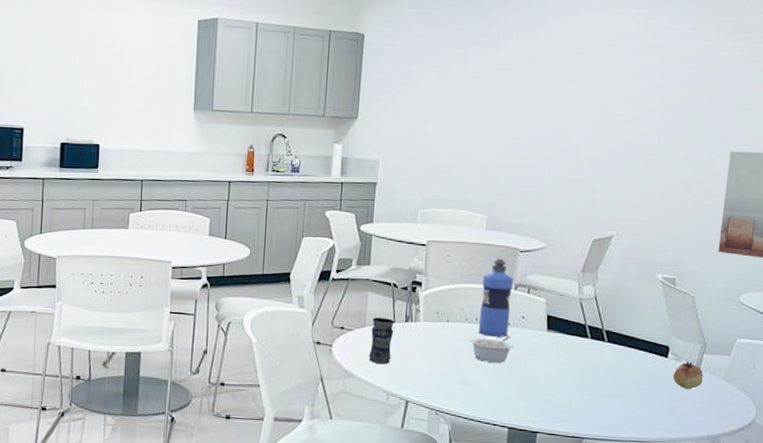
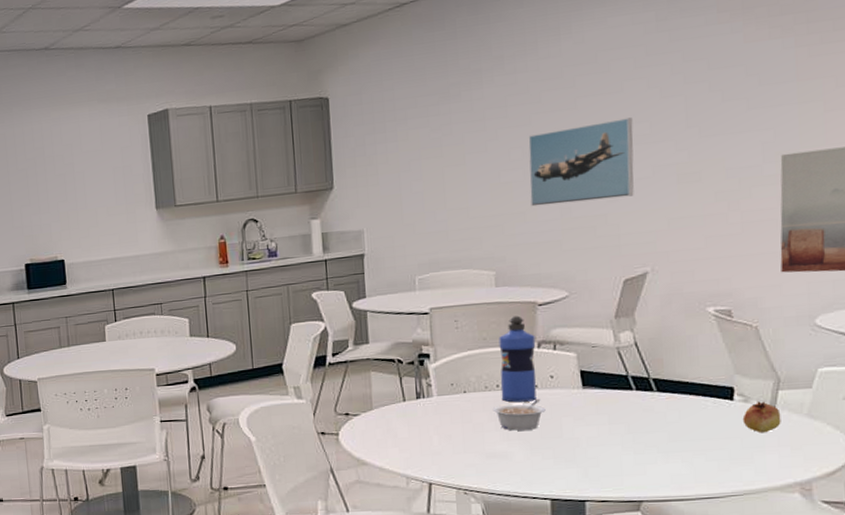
jar: present [369,317,395,364] -> none [379,397,406,447]
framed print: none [525,98,617,167] -> present [528,117,634,207]

